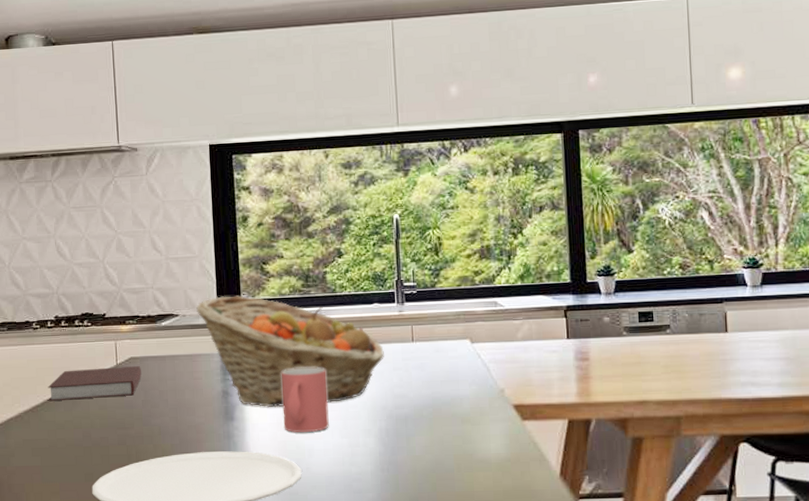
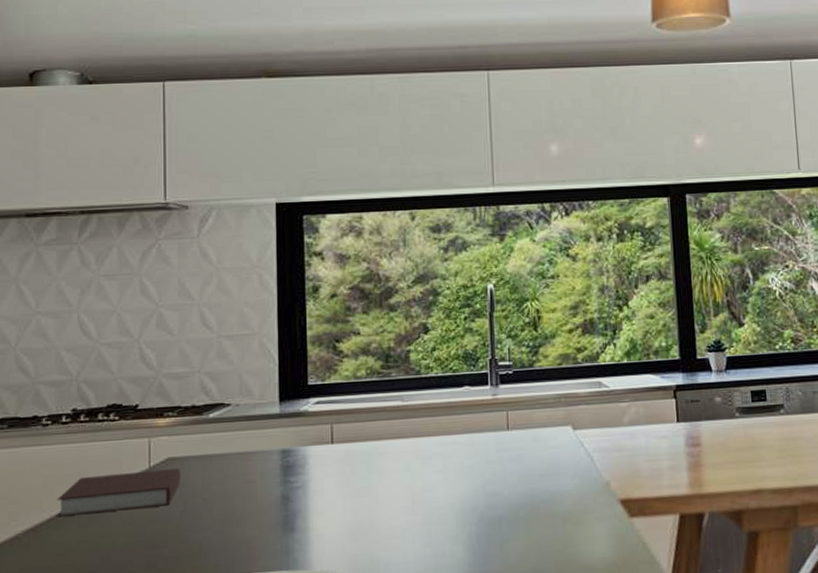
fruit basket: present [196,295,384,408] -> none [253,379,475,515]
mug: present [281,367,329,432] -> none [353,463,410,543]

